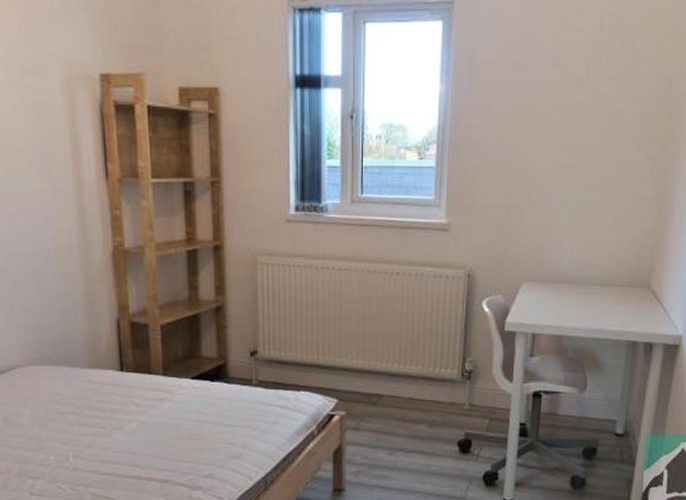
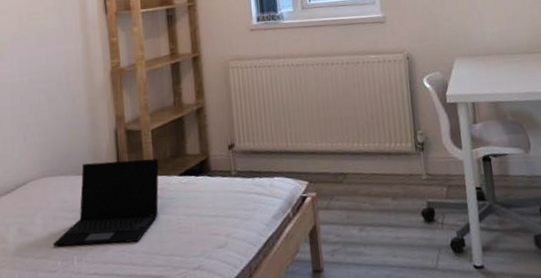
laptop: none [44,355,169,443] -> present [52,158,159,247]

